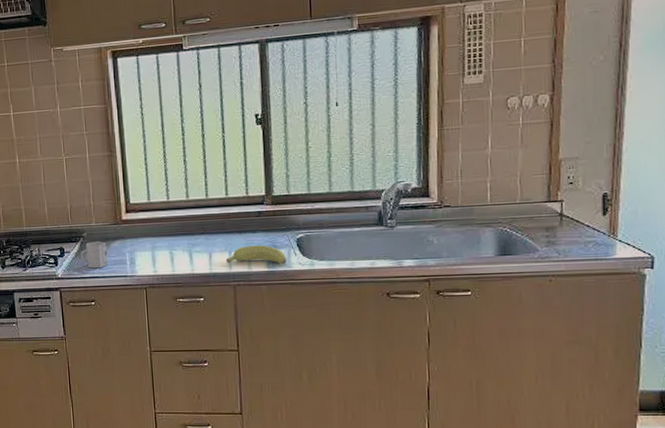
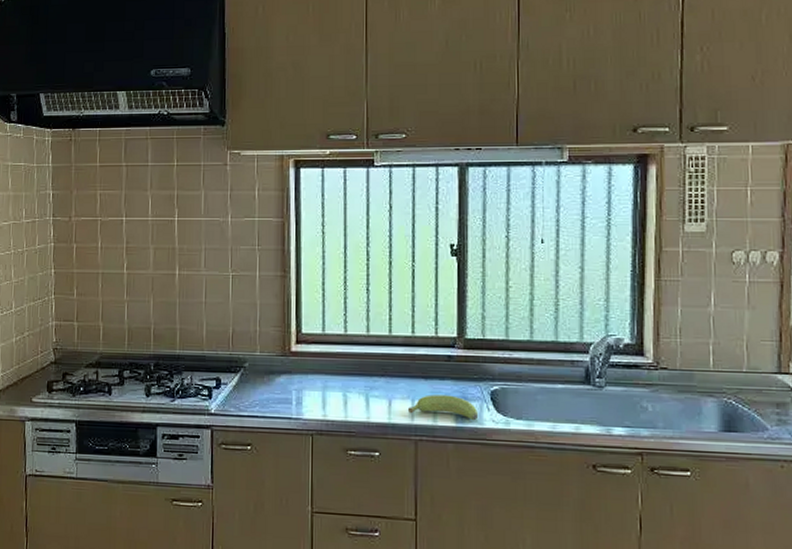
cup: present [81,241,108,269] -> none [240,374,271,406]

